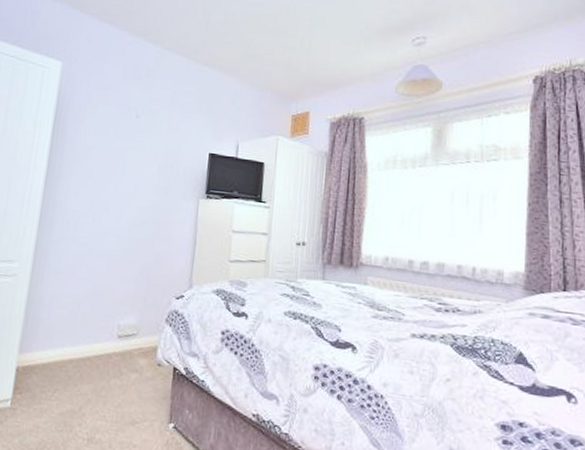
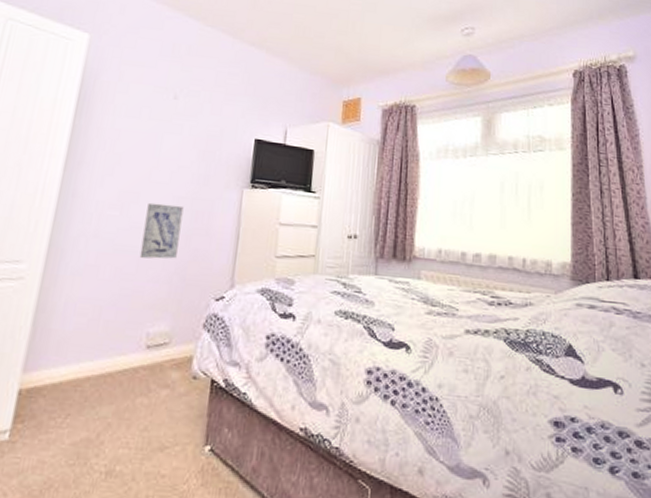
wall art: none [110,211,147,262] -> present [139,202,184,259]

